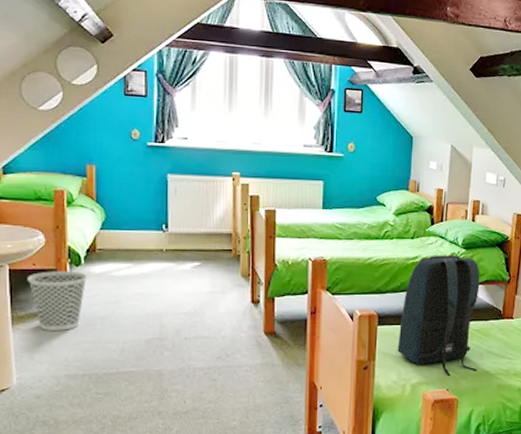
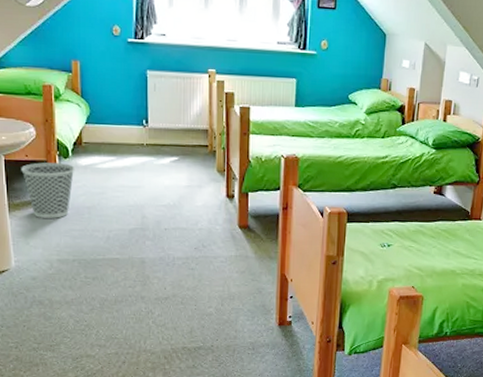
backpack: present [398,253,480,376] -> none [365,153,450,273]

